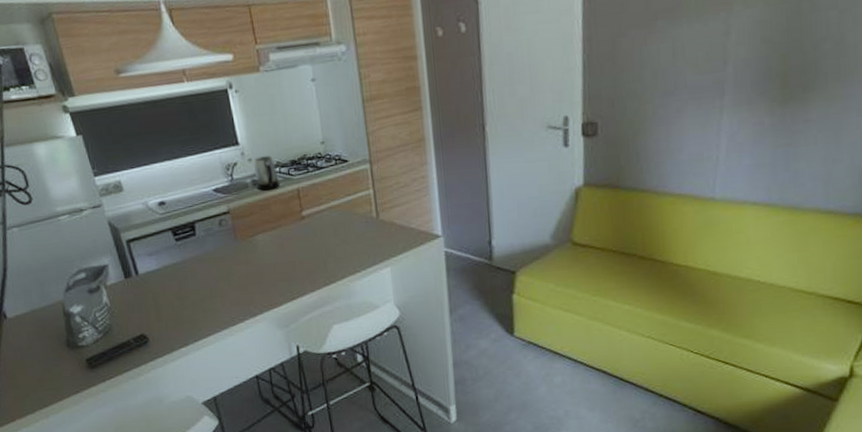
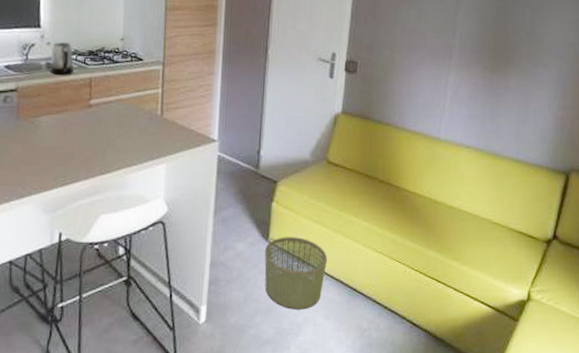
basket: none [510,328,585,404] -> present [264,237,328,310]

